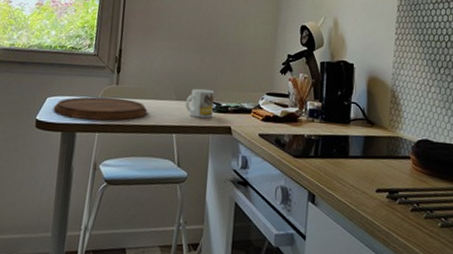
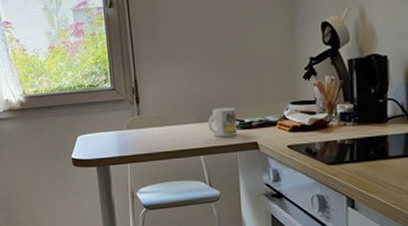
cutting board: present [53,96,148,121] -> none [85,128,172,153]

